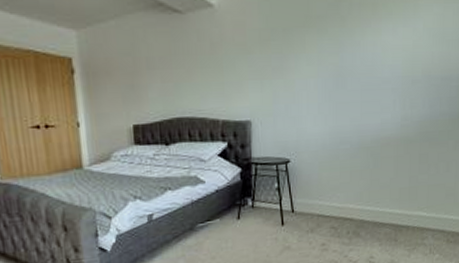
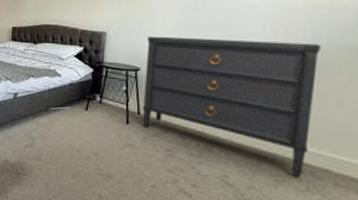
dresser: none [294,114,436,243] -> present [142,36,321,178]

